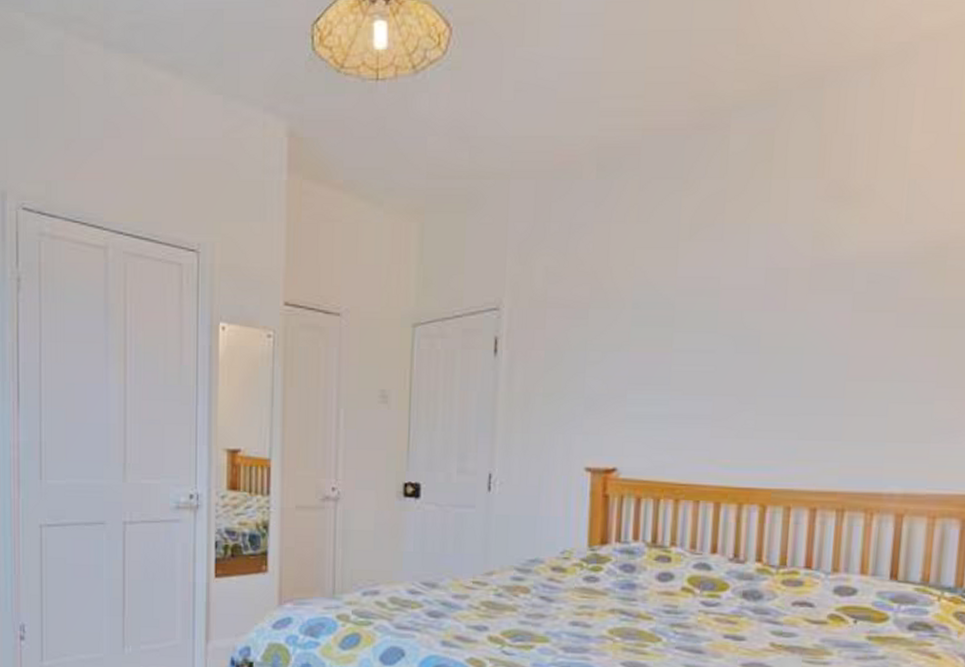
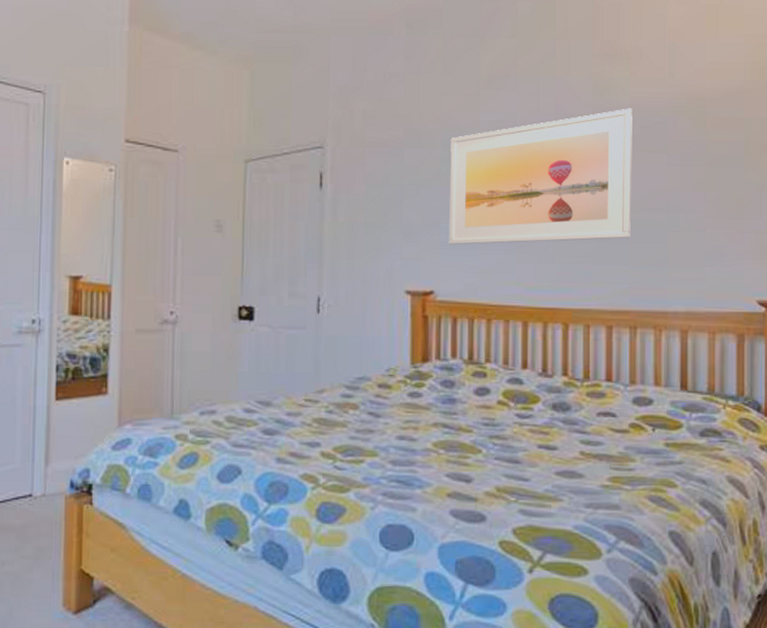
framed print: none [635,260,858,417] -> present [448,108,632,245]

